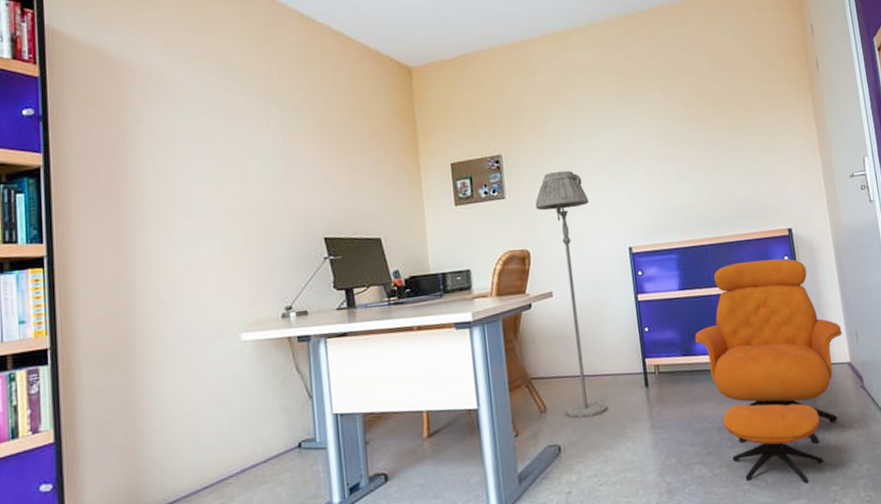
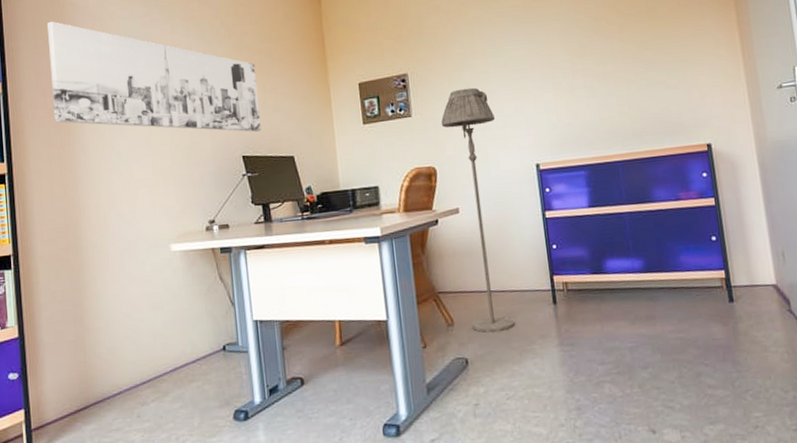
wall art: none [101,87,346,213] -> present [47,21,261,132]
armchair: present [695,258,843,484] -> none [605,175,768,408]

